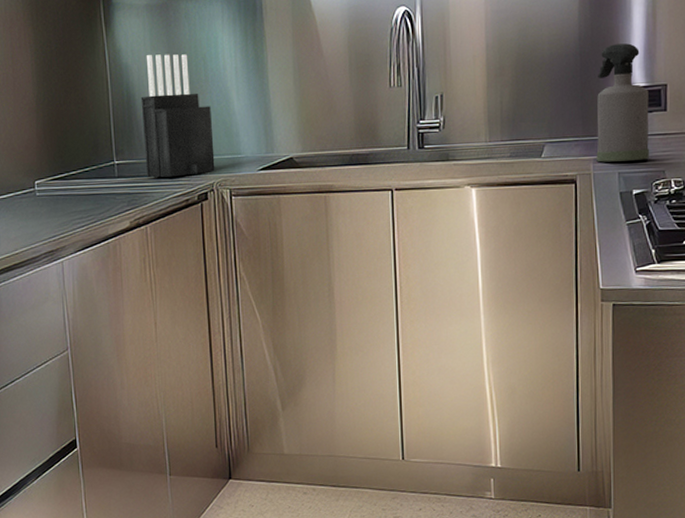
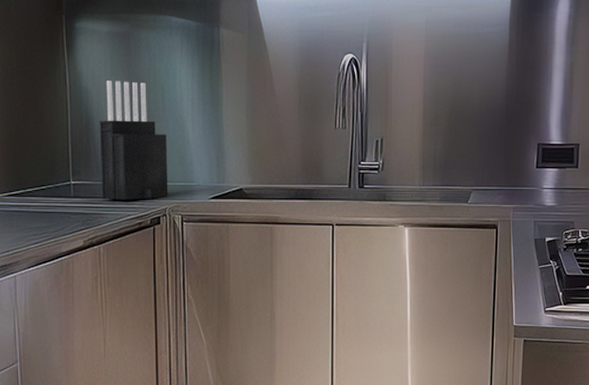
spray bottle: present [596,43,650,162] -> none [516,104,563,211]

